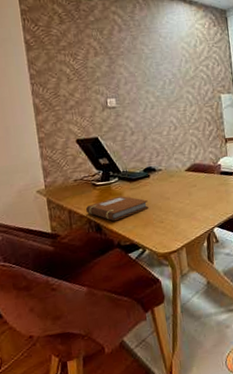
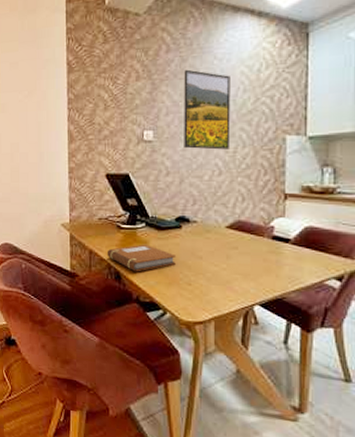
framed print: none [136,46,180,111] -> present [184,69,231,150]

